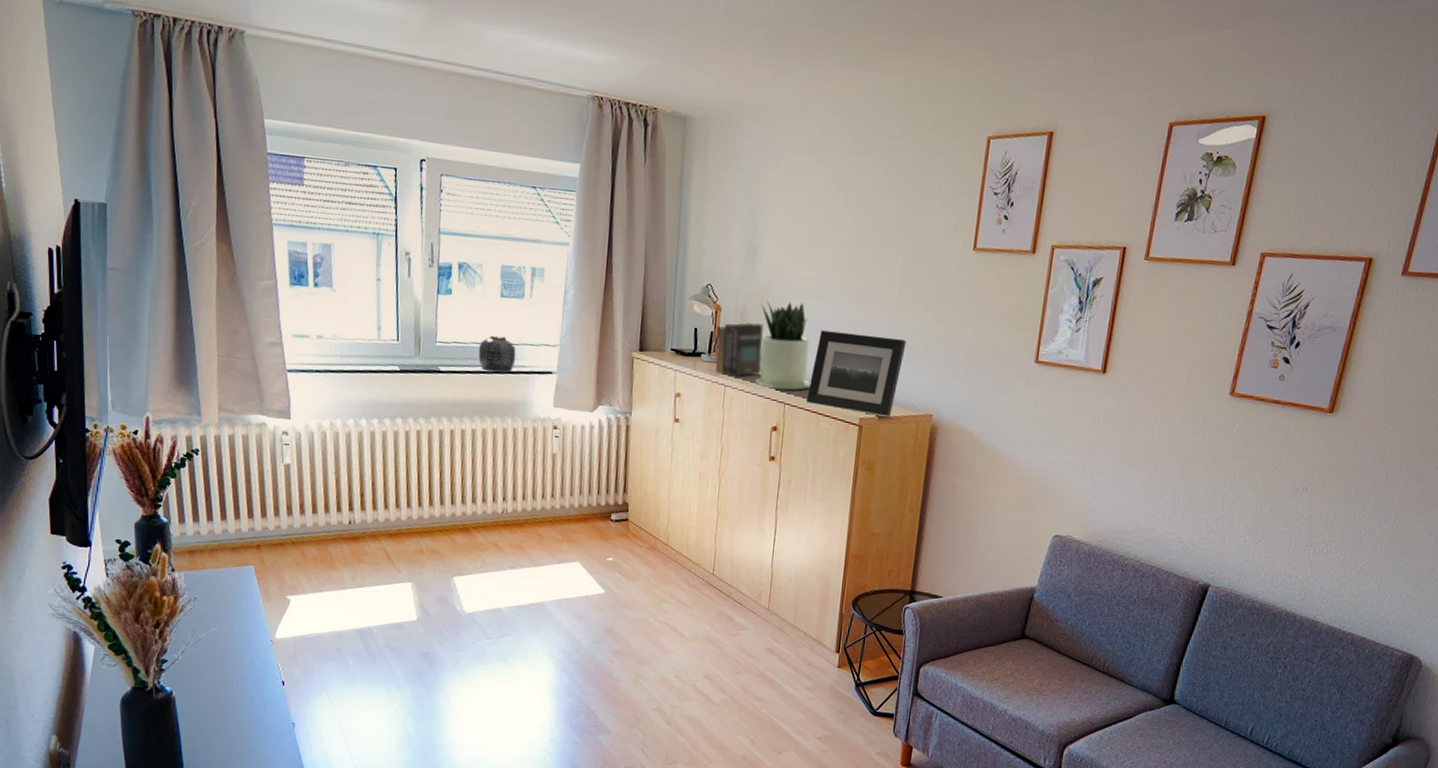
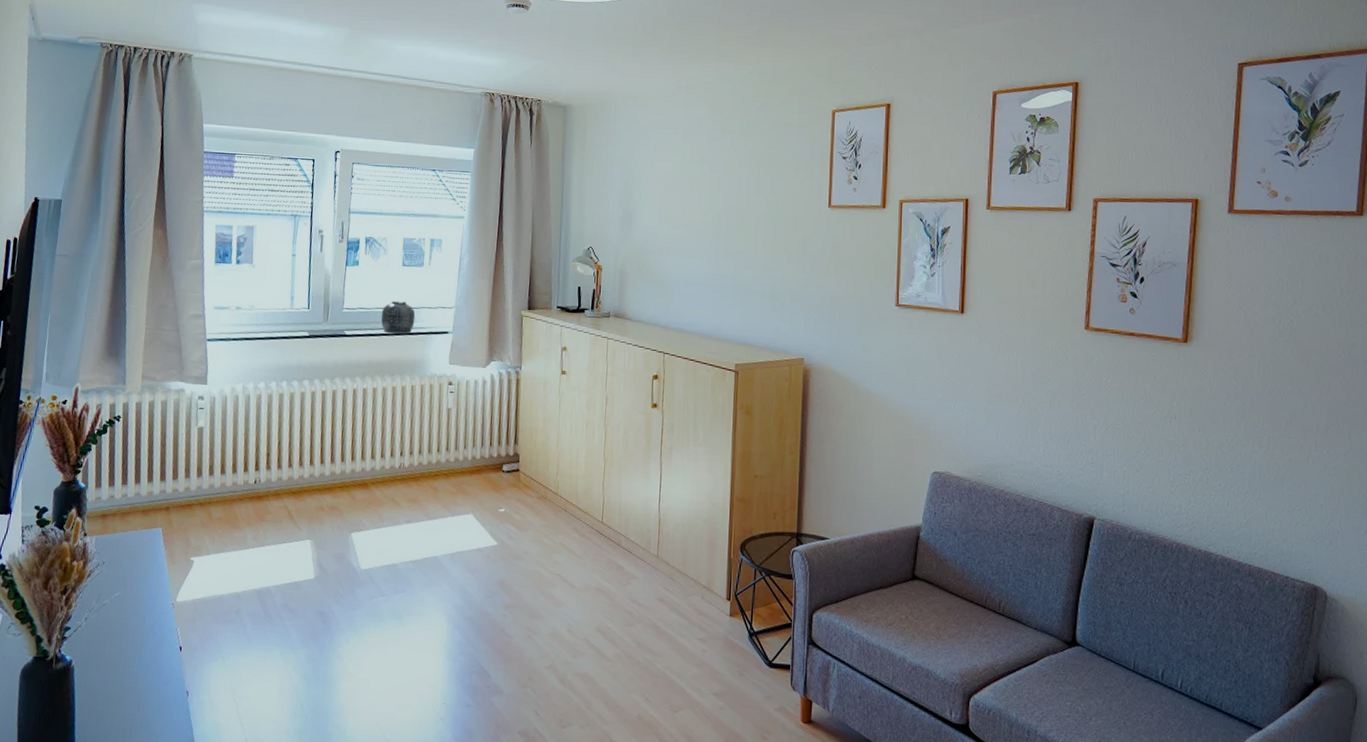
books: present [714,322,764,377] -> none [597,279,642,330]
planter: present [755,301,811,391] -> none [636,260,688,341]
picture frame: present [805,330,907,417] -> none [683,284,774,362]

